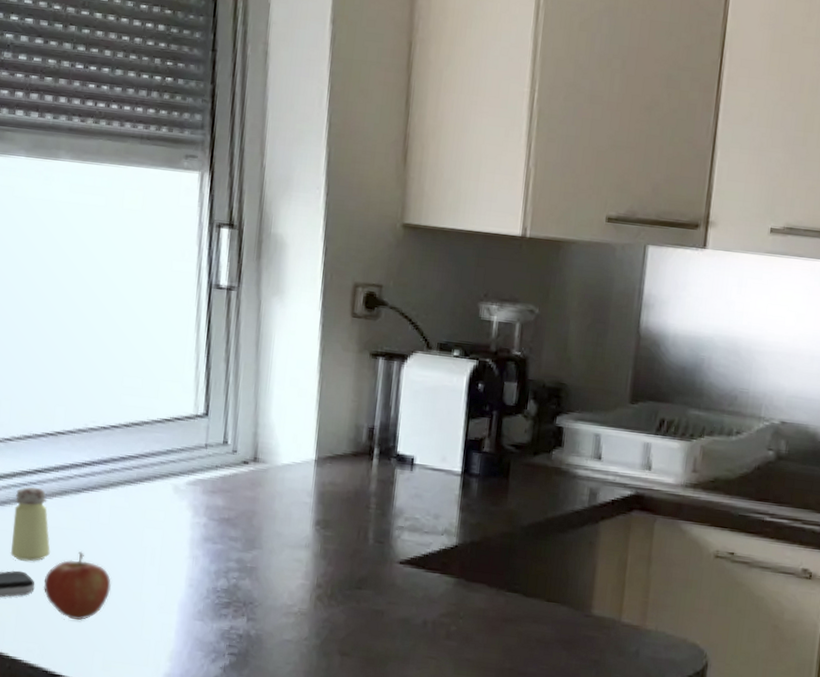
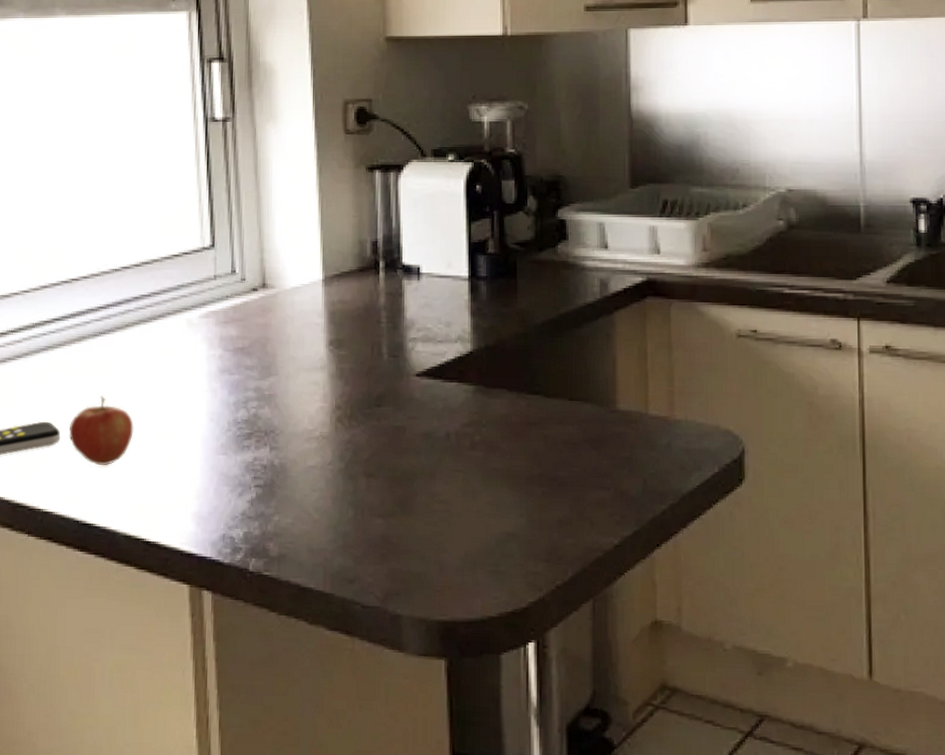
saltshaker: present [10,486,50,562] -> none [34,336,73,411]

